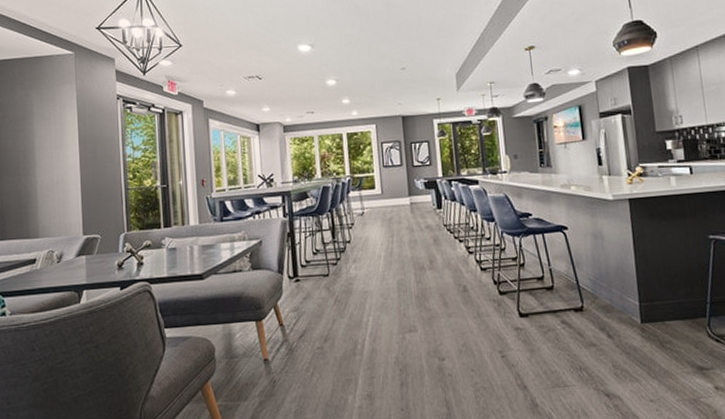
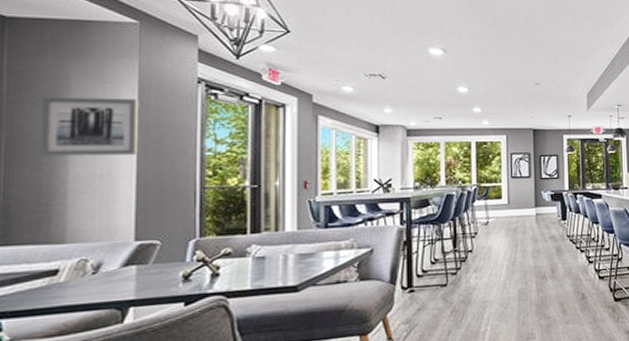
wall art: none [16,117,81,169] -> present [39,97,140,156]

